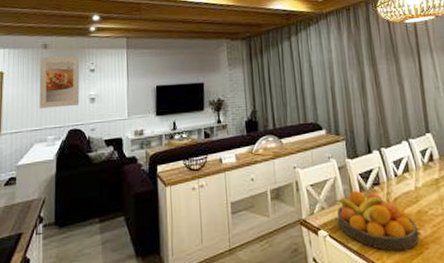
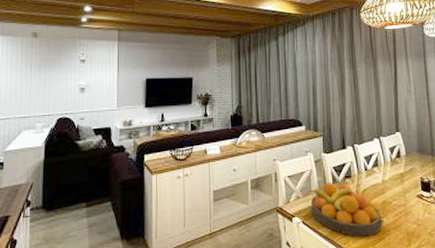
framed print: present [39,56,80,109] -> none [28,45,70,96]

